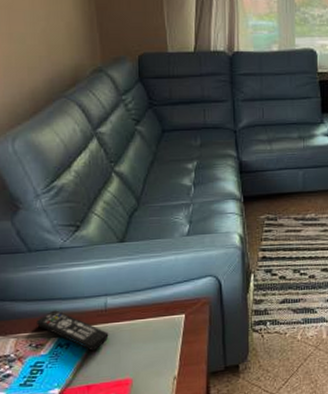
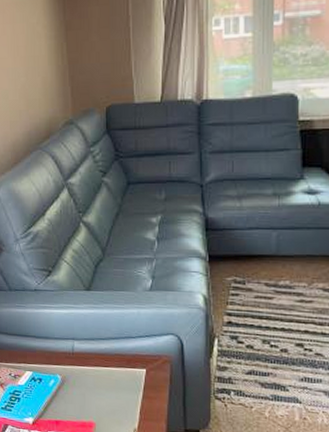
remote control: present [37,310,109,351] -> none [15,346,75,389]

